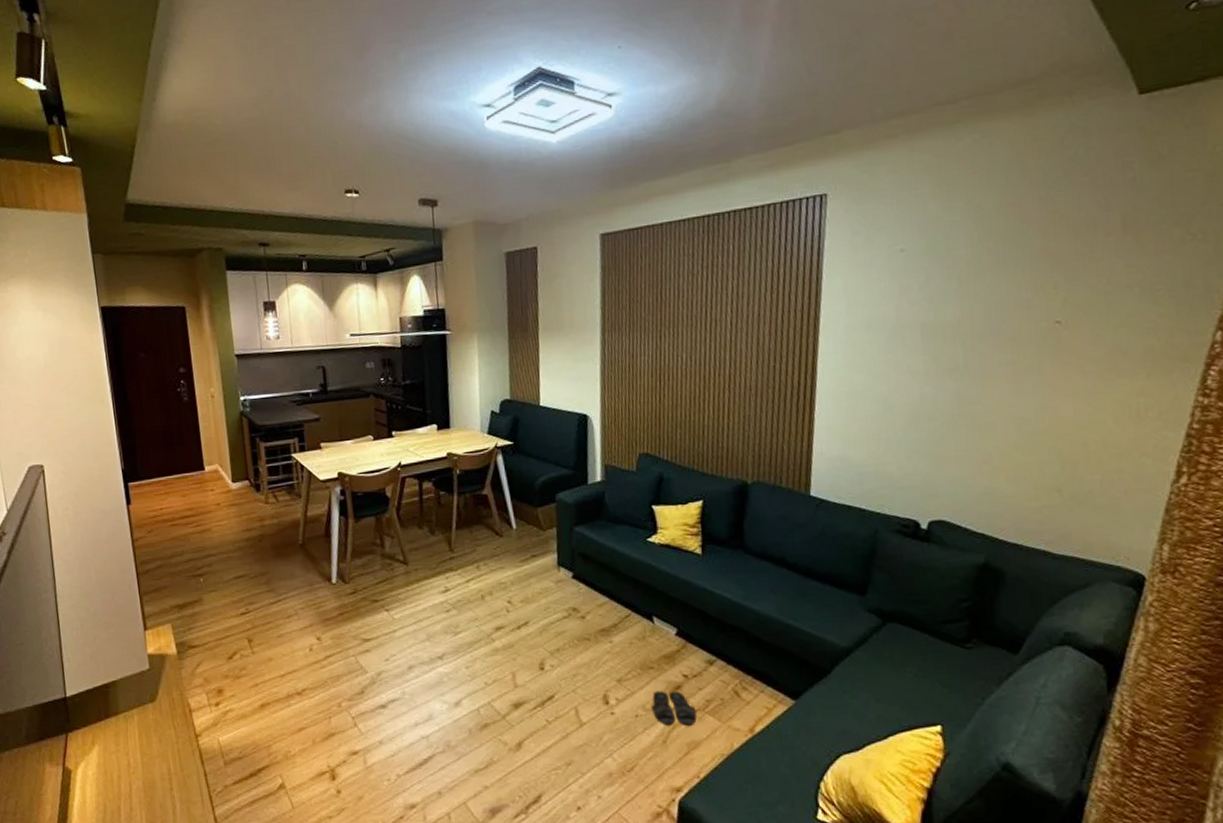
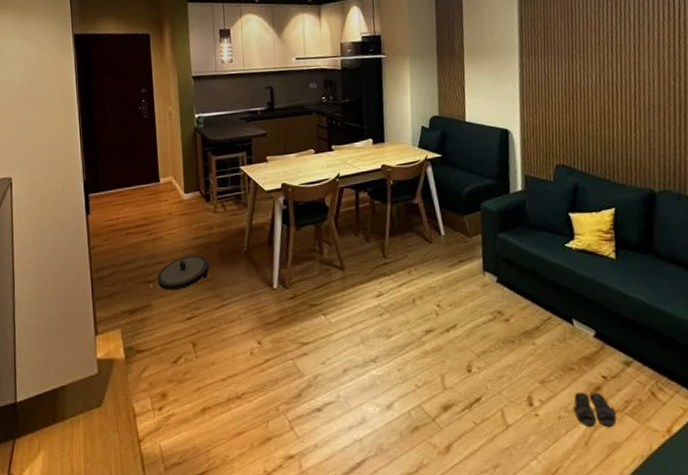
robot vacuum: none [207,548,263,584] -> present [157,255,210,290]

